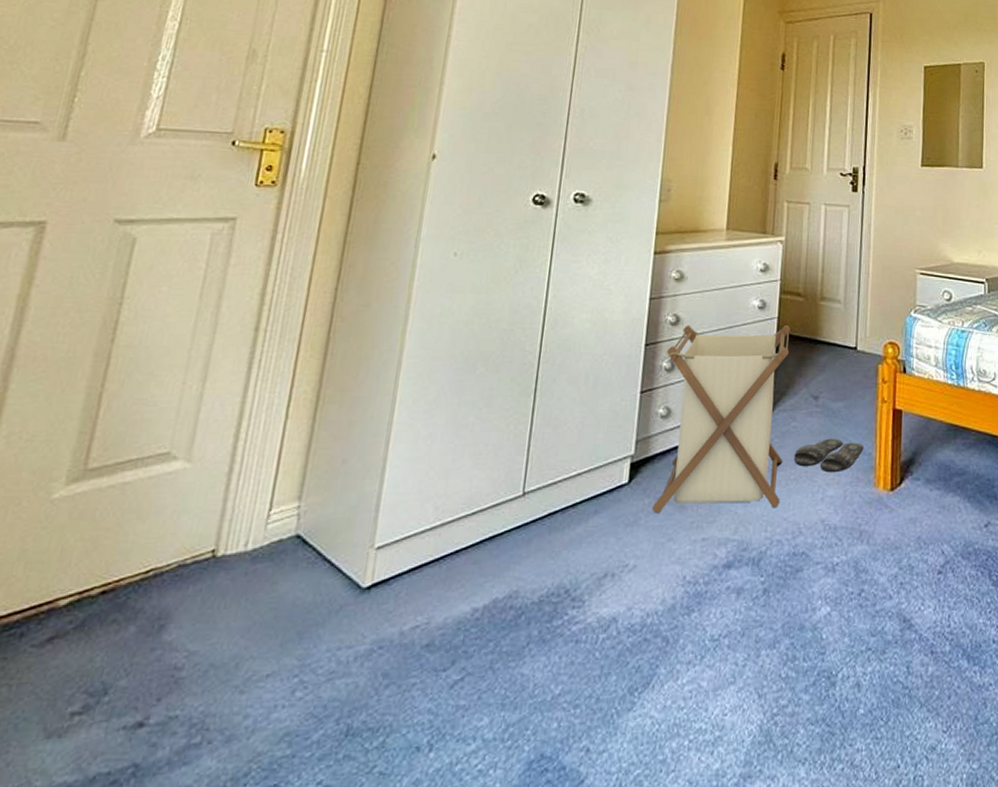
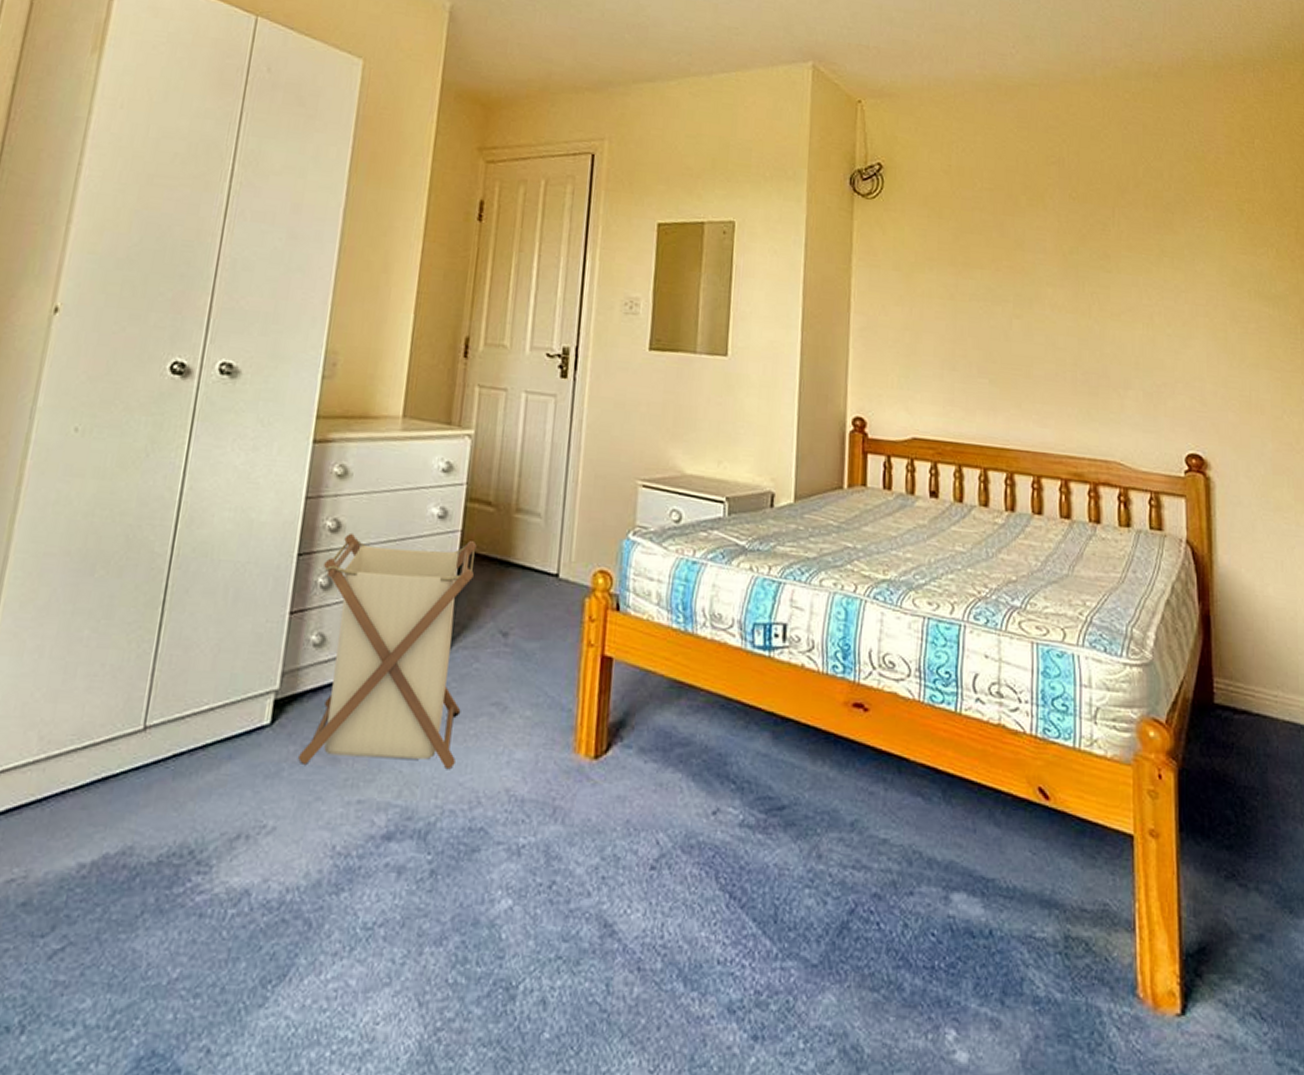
slippers: present [794,438,864,473] -> none [474,686,563,730]

